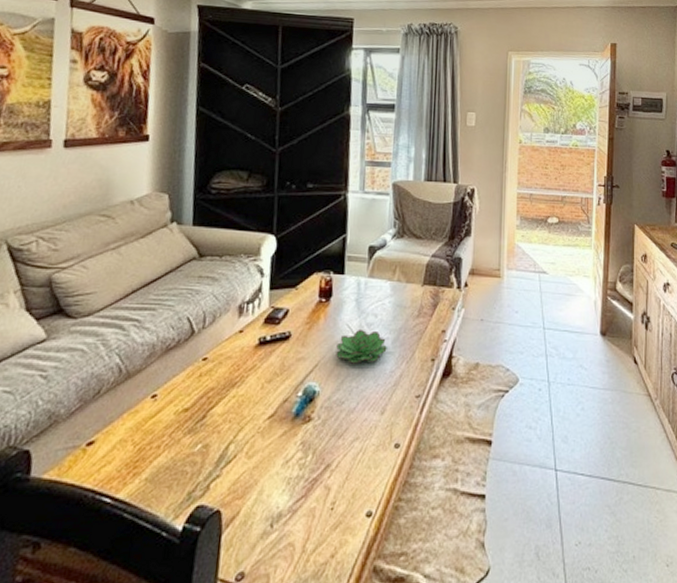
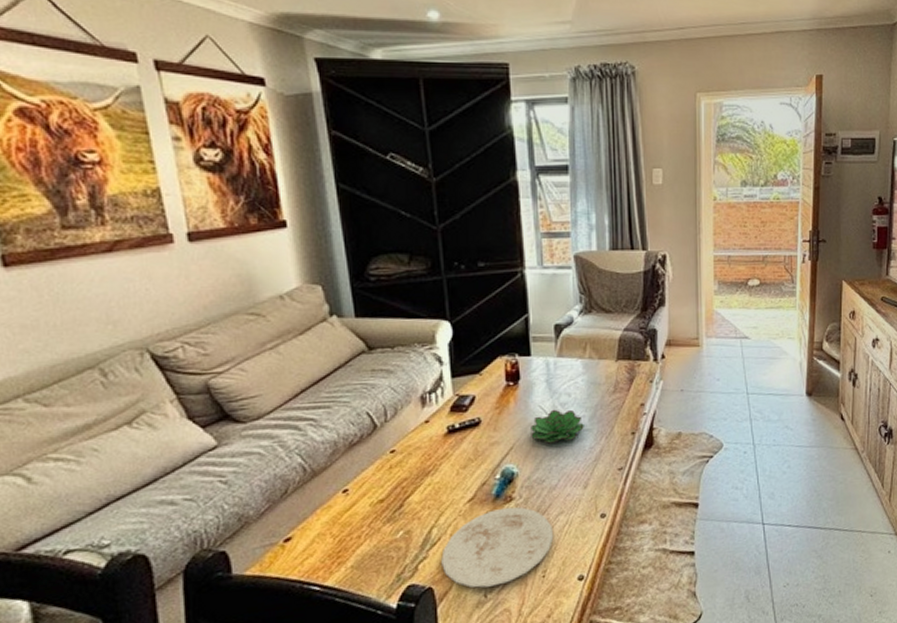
plate: none [233,428,347,516] -> present [441,507,554,588]

